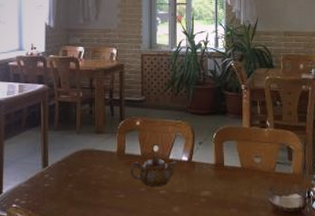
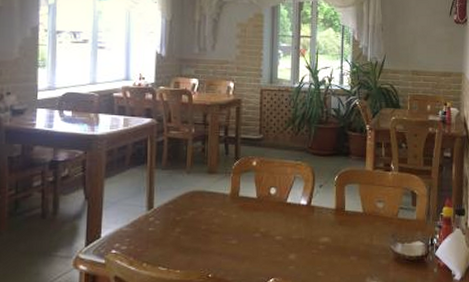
teapot: present [129,155,178,186] -> none [243,198,296,232]

